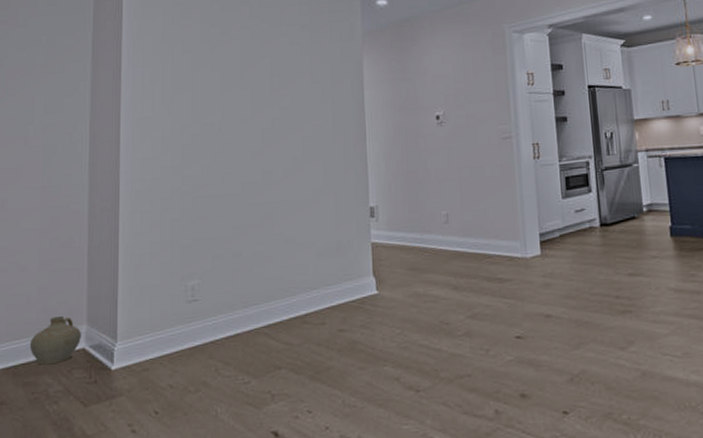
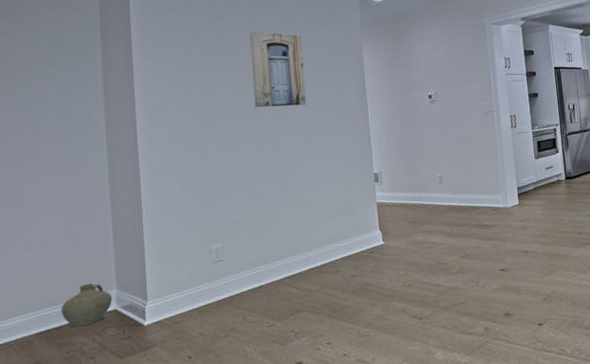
wall art: none [242,39,298,125] -> present [249,32,306,108]

